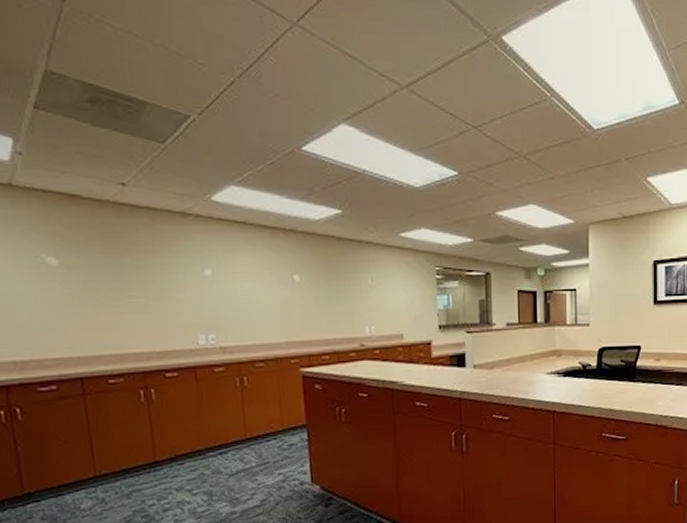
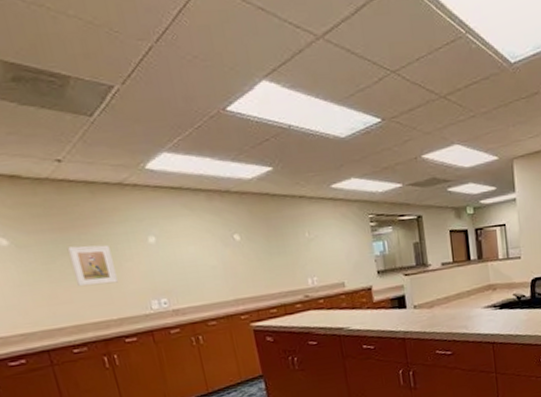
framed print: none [118,272,166,315] -> present [67,245,118,287]

